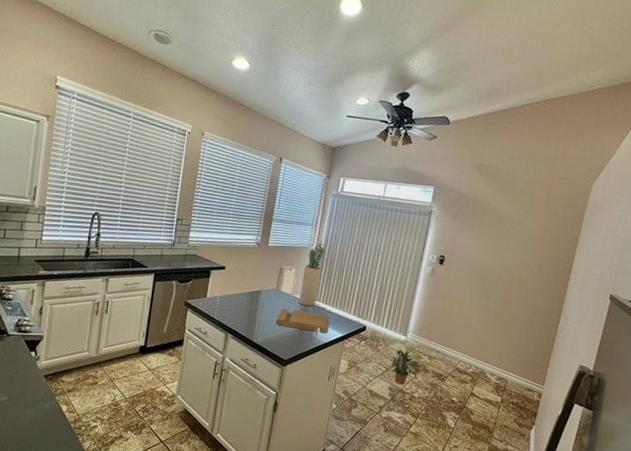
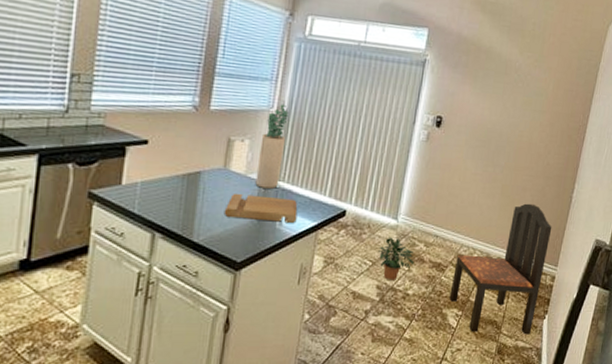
dining chair: none [448,330,539,441] -> present [449,203,552,335]

